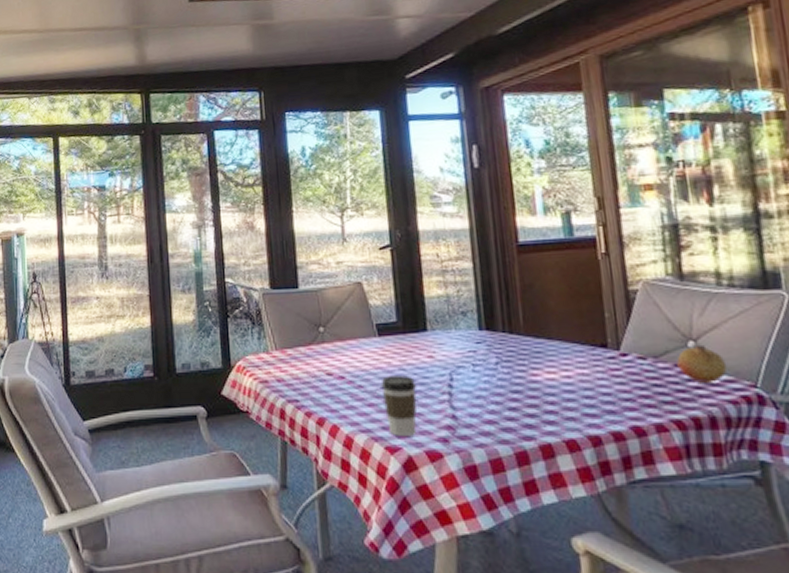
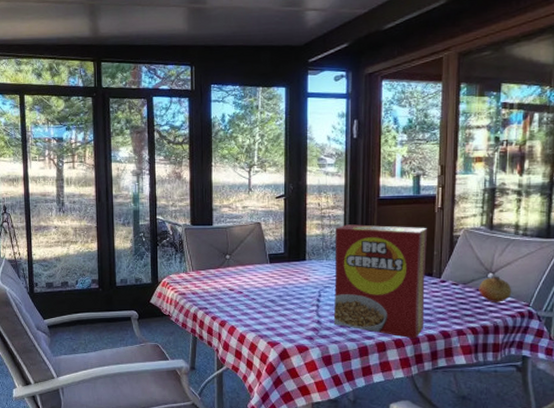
coffee cup: present [381,375,417,436] -> none [268,292,295,335]
cereal box: none [464,279,605,439] -> present [333,224,427,339]

